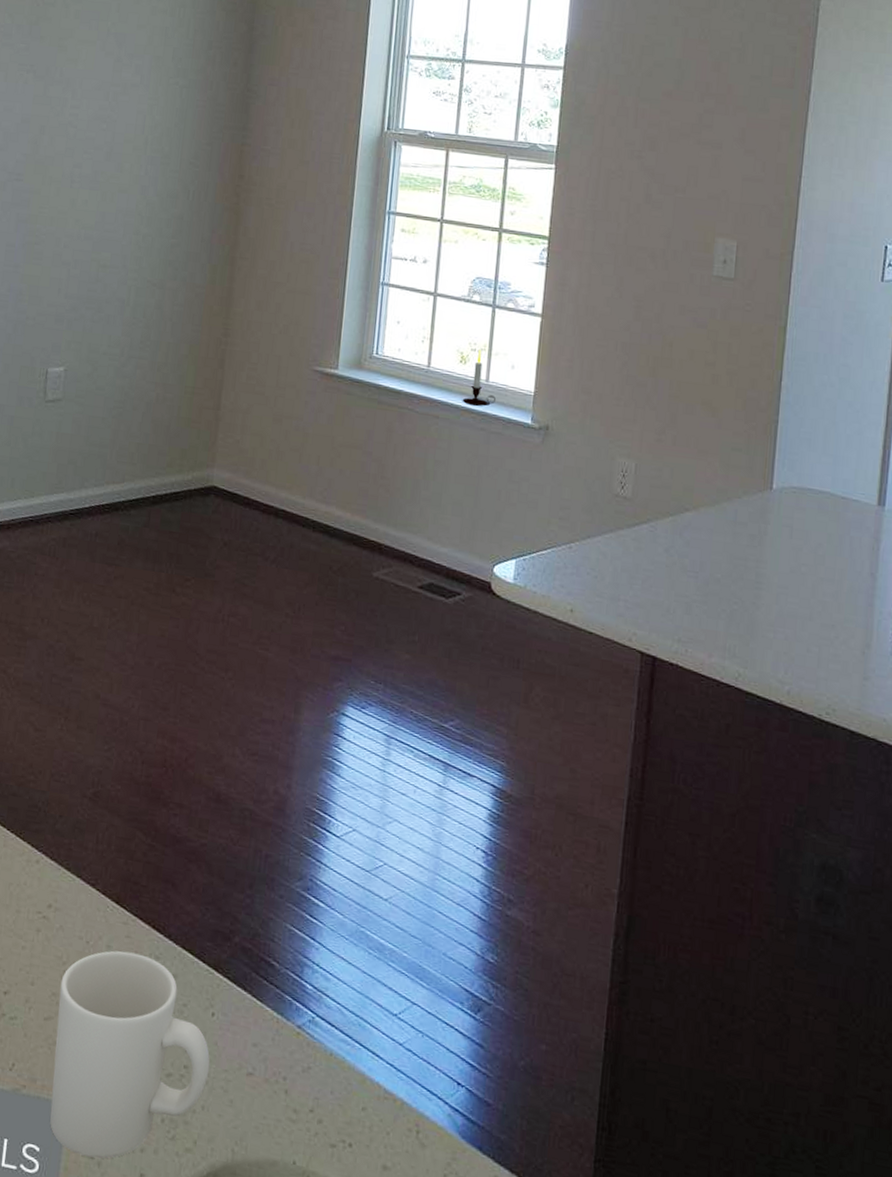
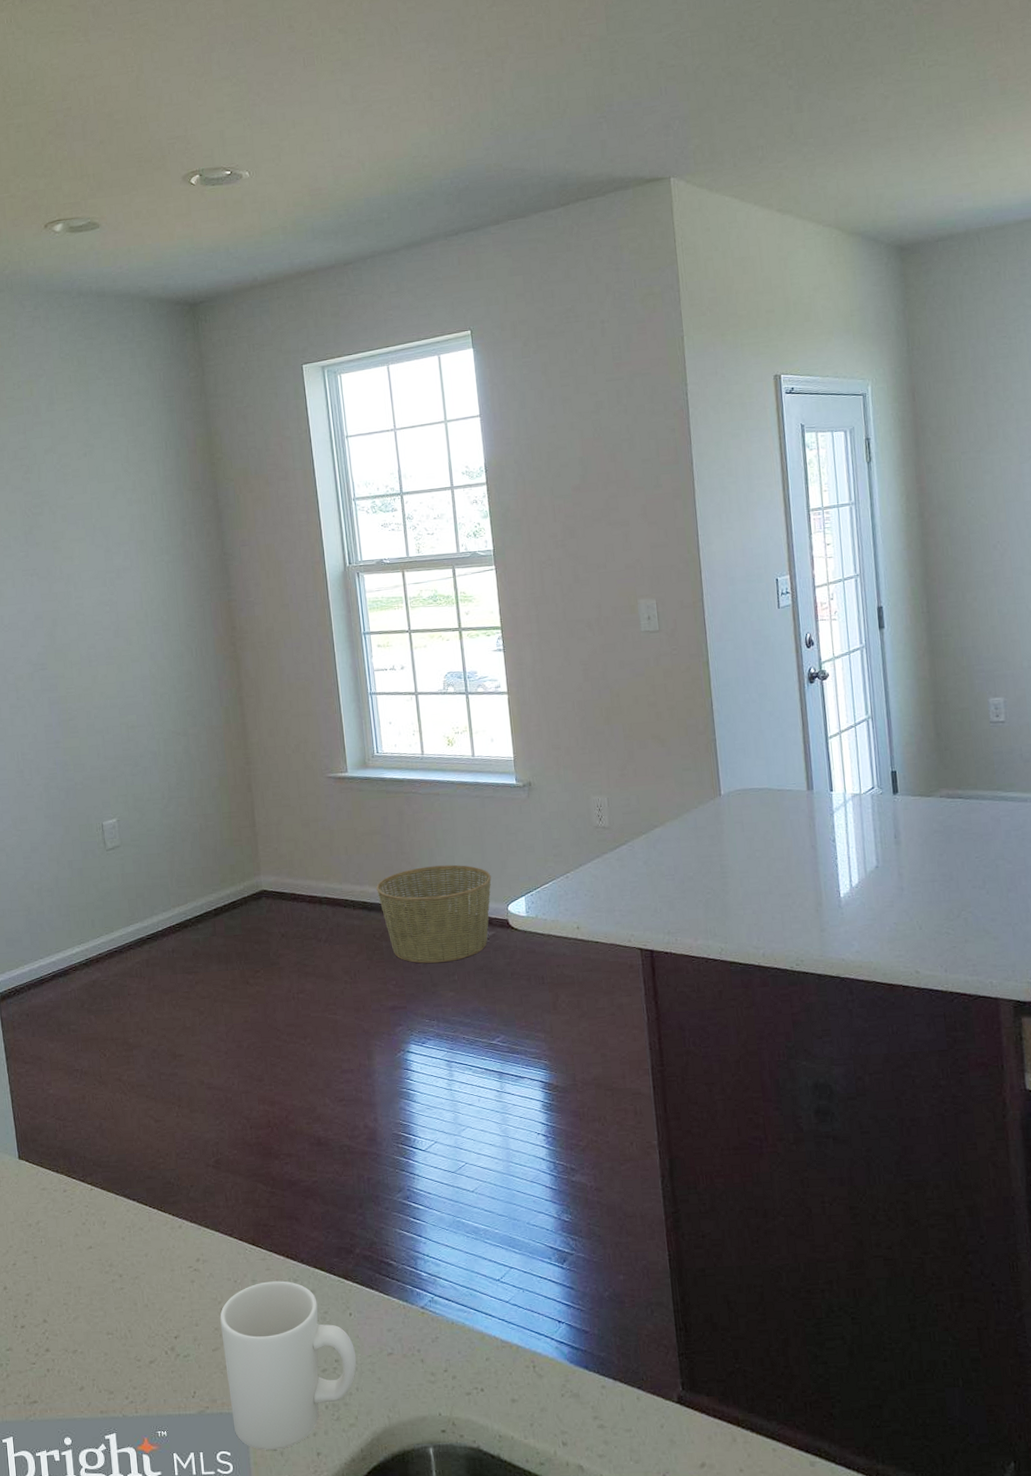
basket: none [344,498,481,619] -> present [376,865,491,964]
candle: present [462,349,496,407] -> none [455,731,483,780]

